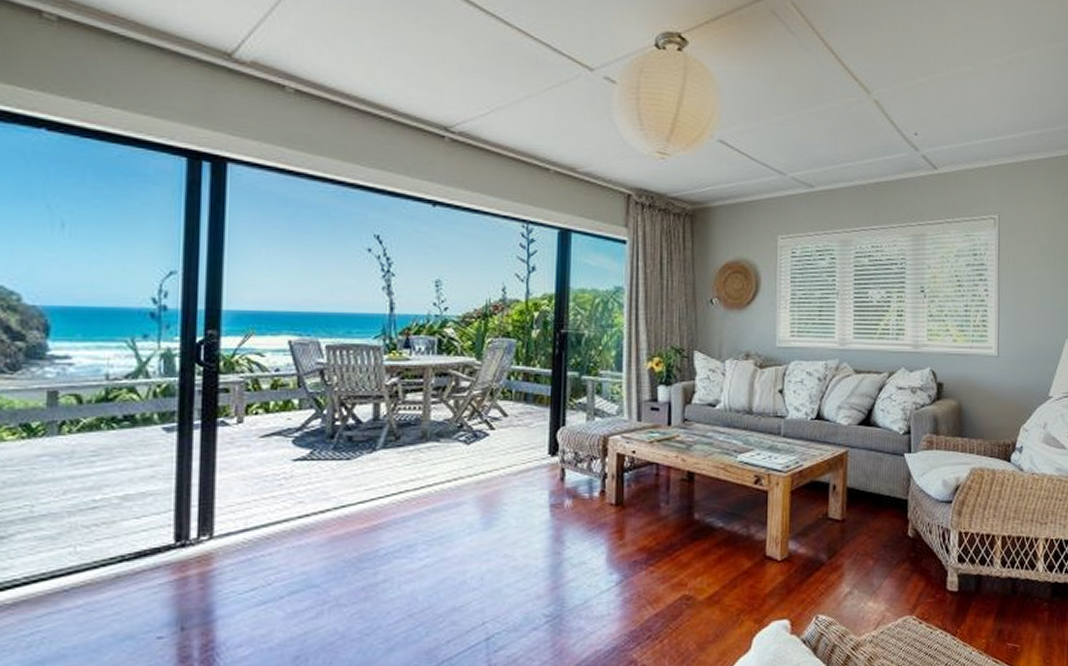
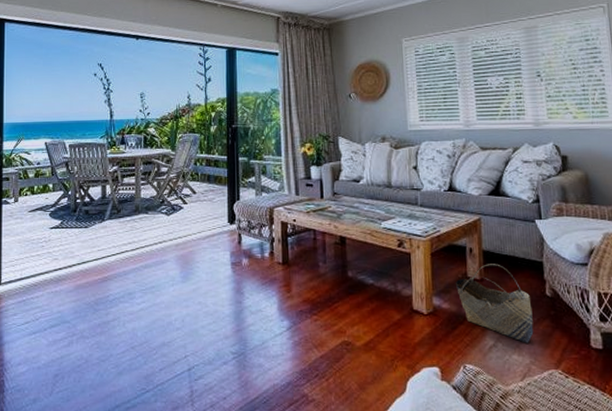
basket: none [814,502,892,589] -> present [455,263,534,343]

